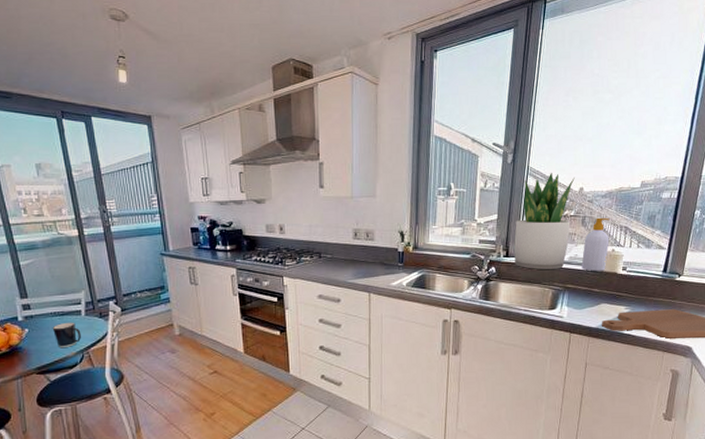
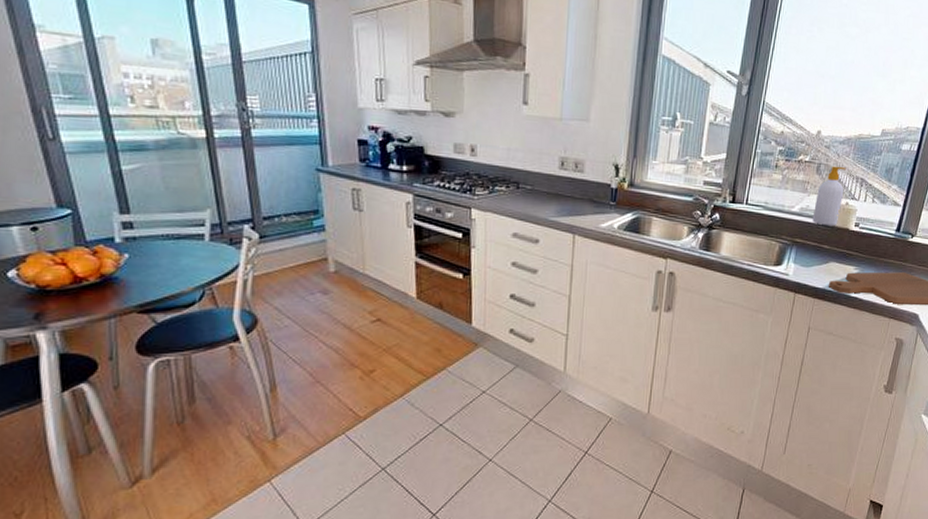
mug: present [52,322,81,349] -> none [162,248,203,282]
planter: present [514,173,575,270] -> none [741,111,813,221]

